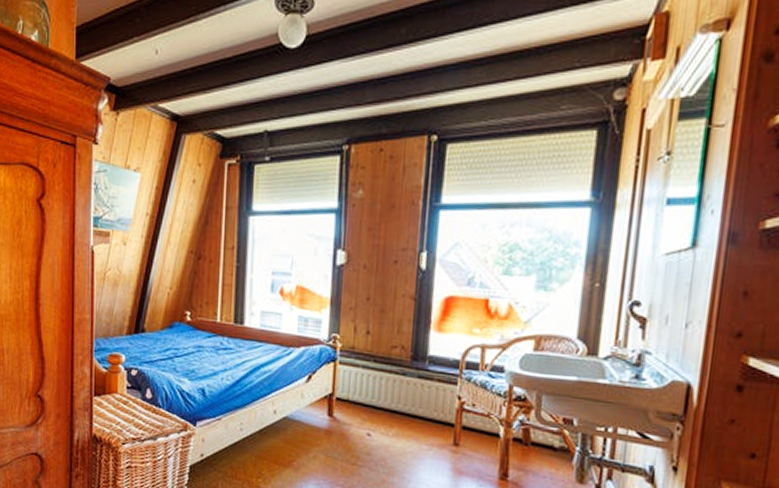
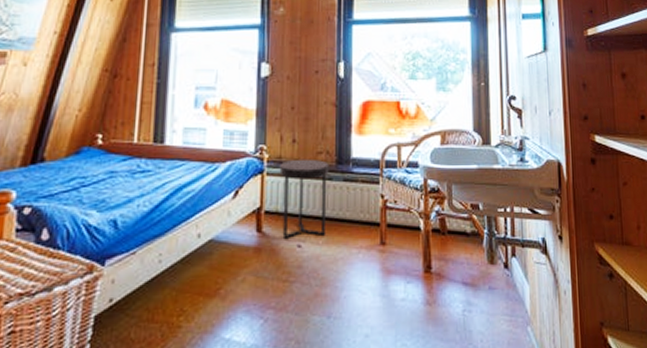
side table: none [352,351,404,429] -> present [279,159,329,240]

